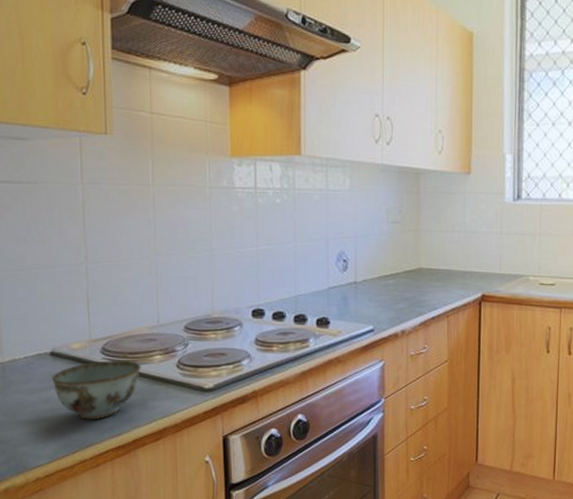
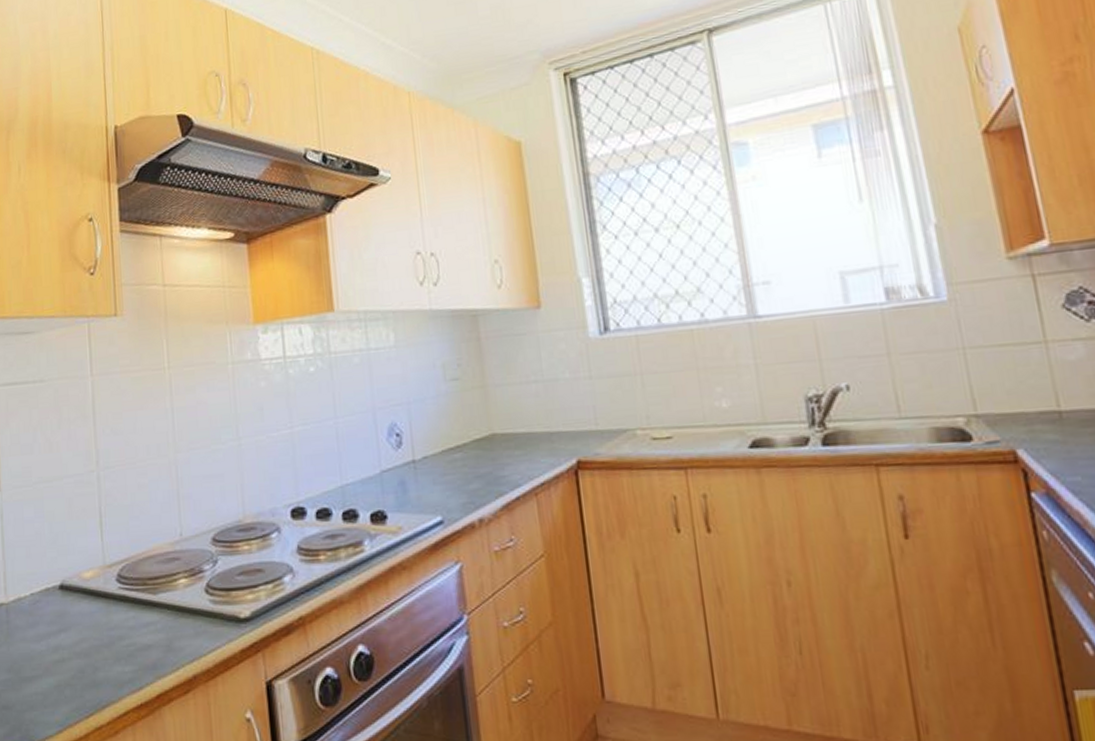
bowl: present [51,360,141,420] -> none [60,589,164,671]

